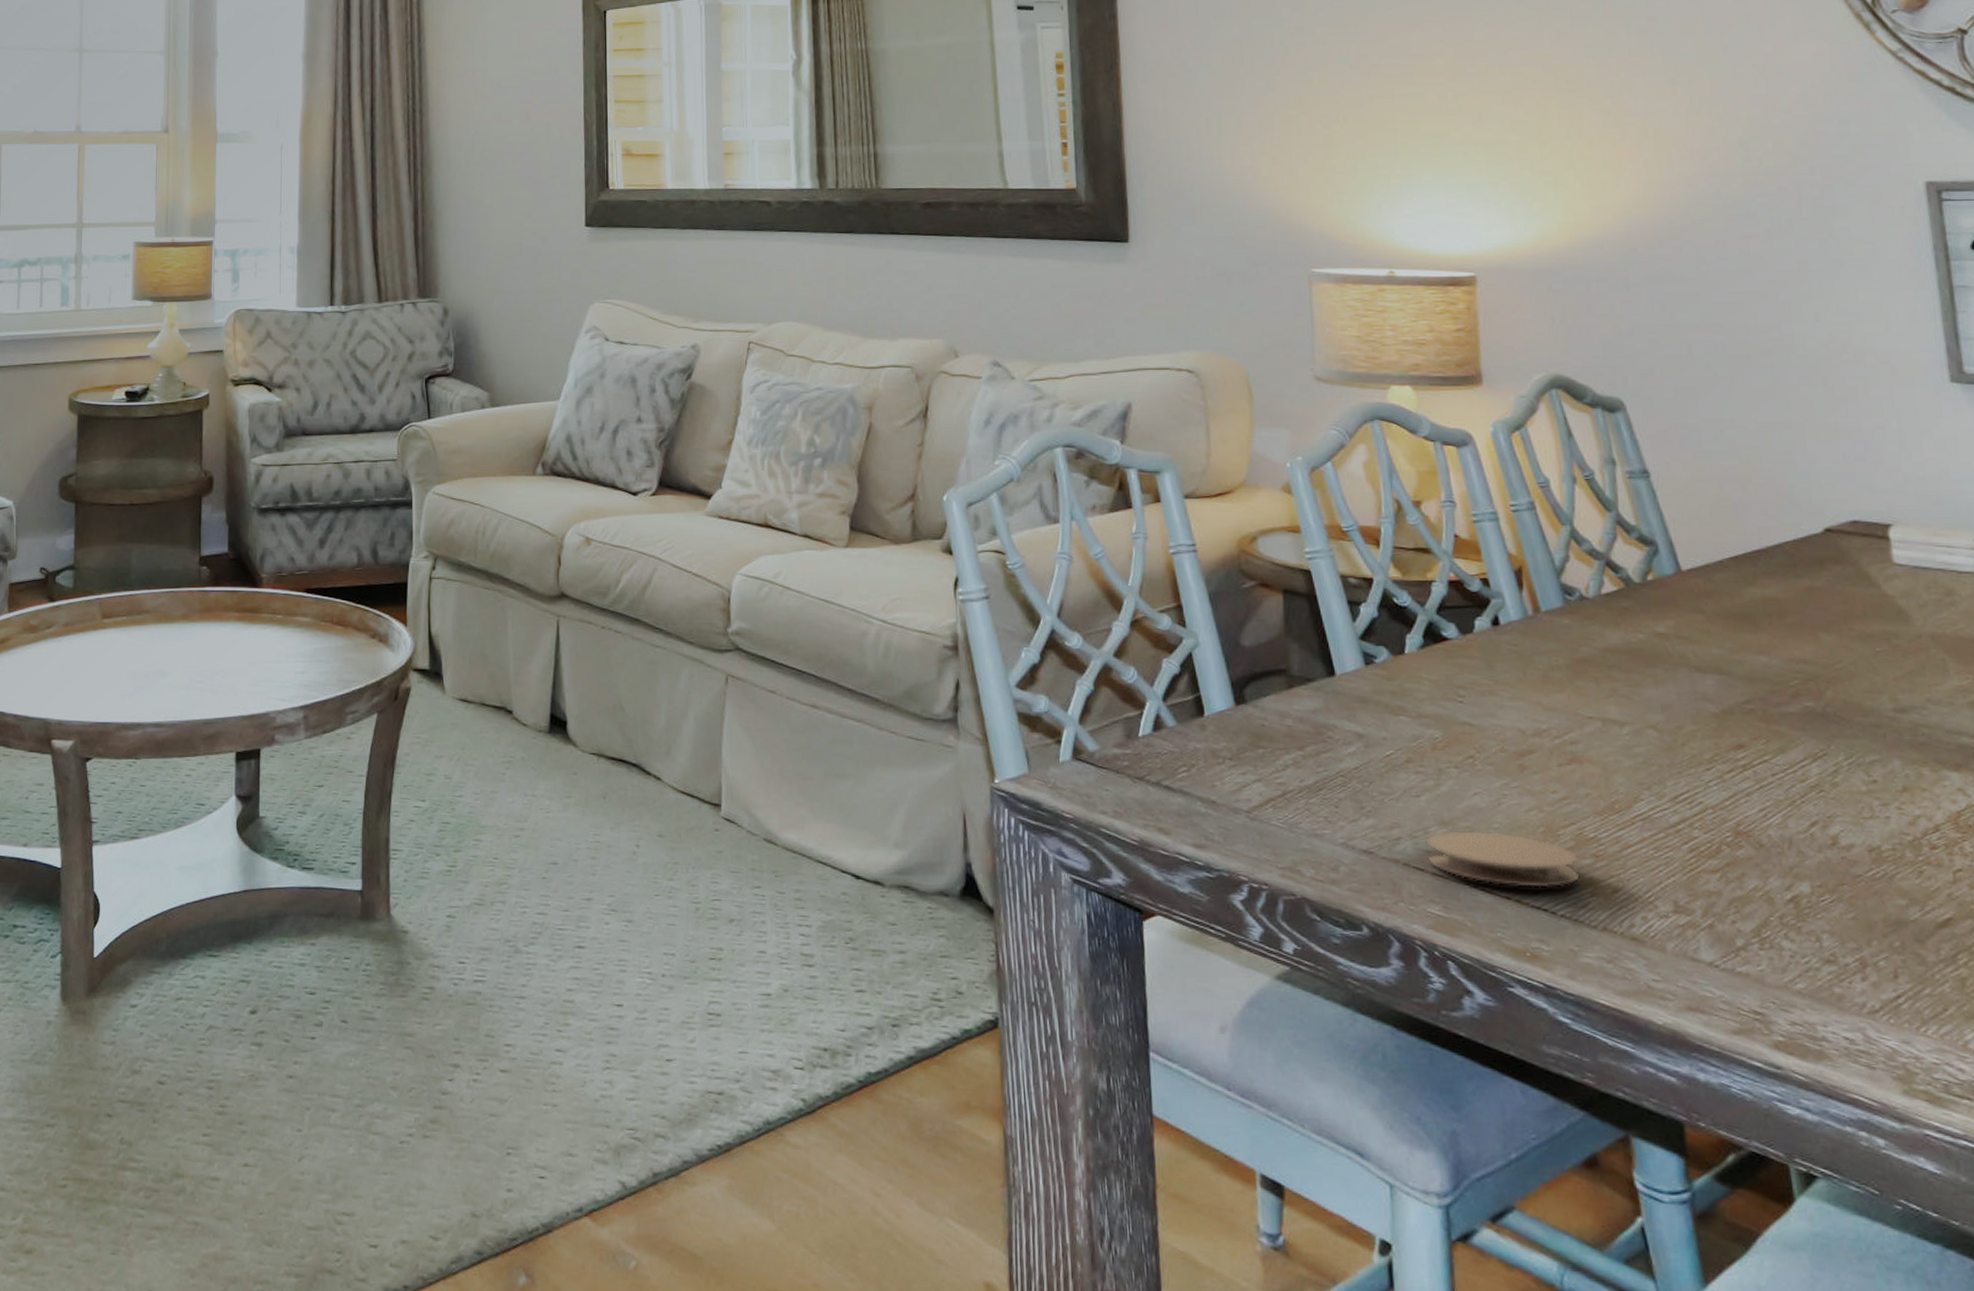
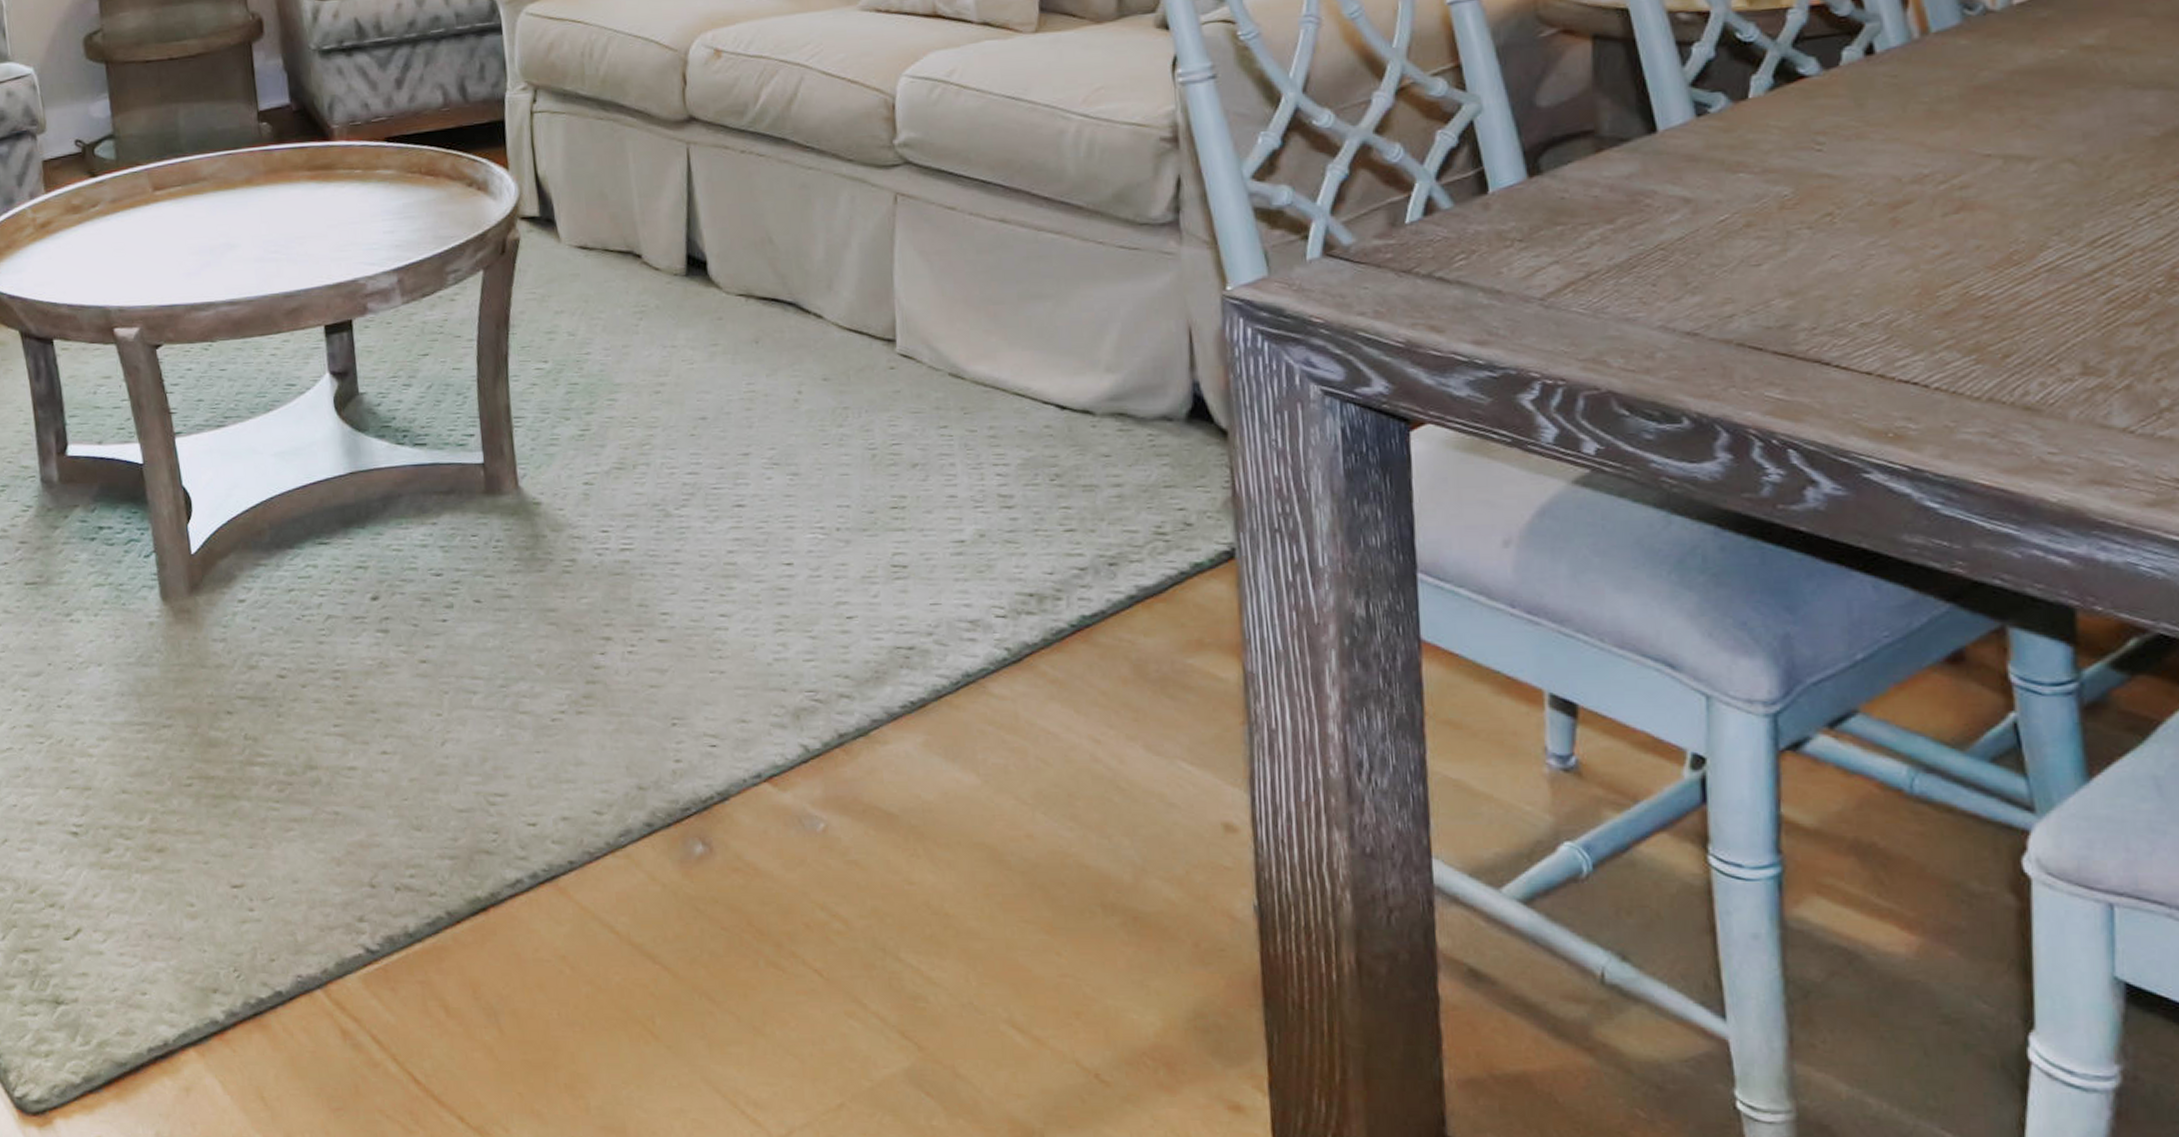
coaster: present [1426,830,1580,888] -> none [1766,298,1963,361]

